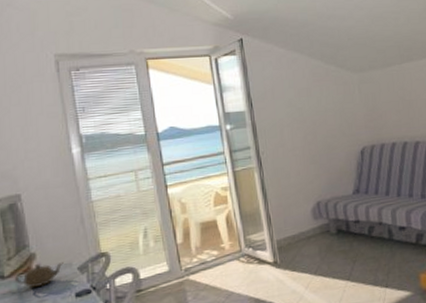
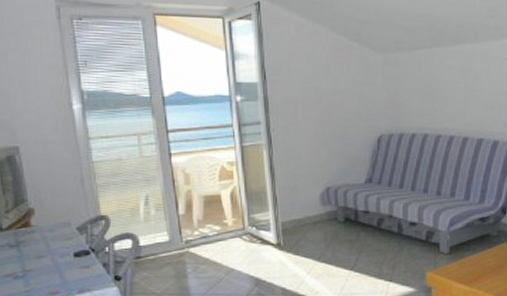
teapot: present [15,261,64,288] -> none [13,219,62,244]

